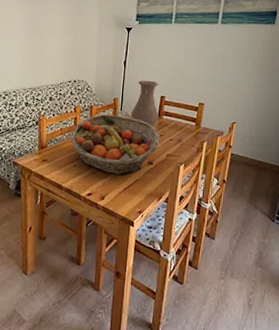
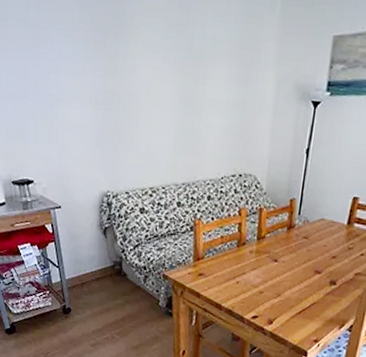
fruit basket: present [70,114,160,175] -> none [232,219,348,296]
vase: present [130,80,159,127] -> none [311,175,352,237]

